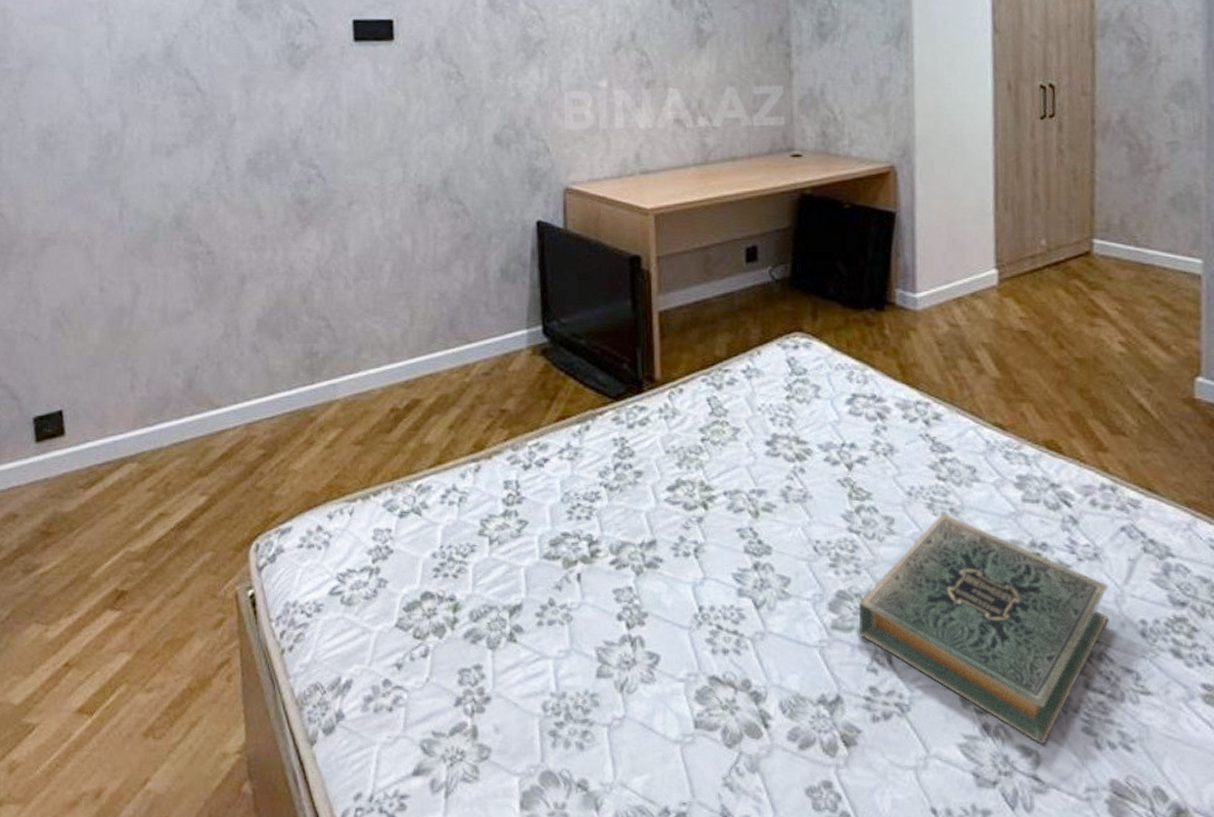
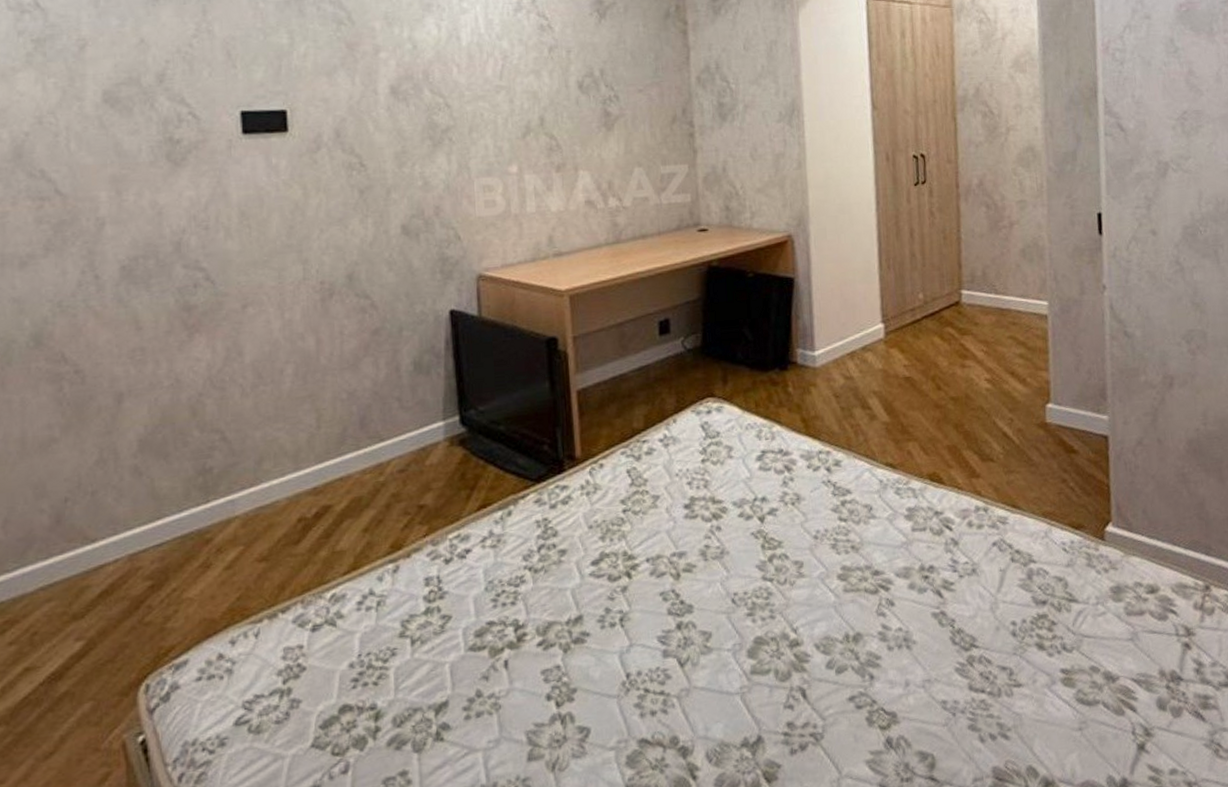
hardback book: present [858,513,1109,745] -> none [774,551,986,748]

